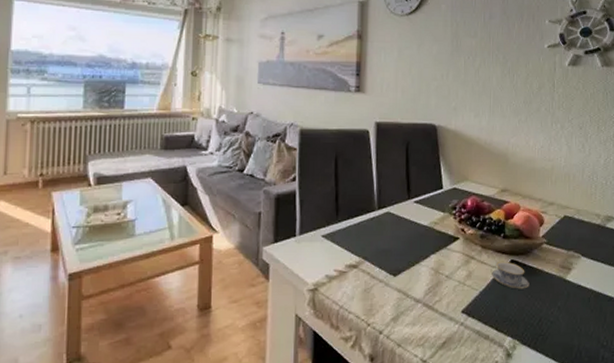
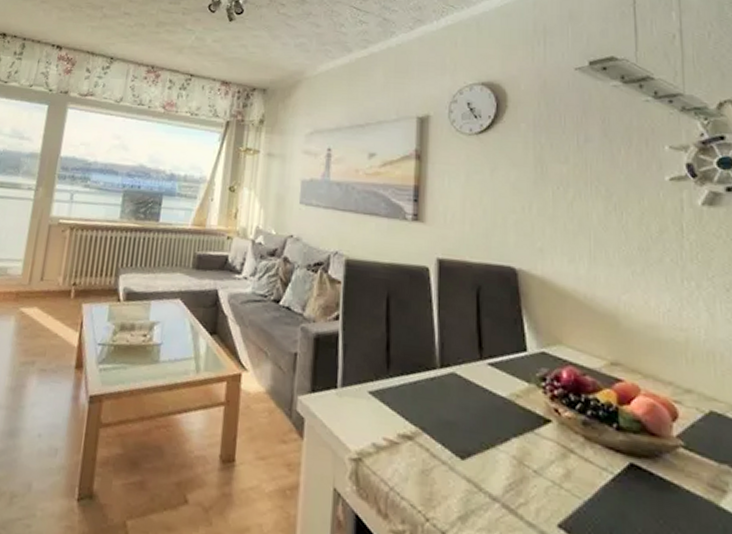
teacup: present [492,261,530,289] -> none [601,462,661,510]

